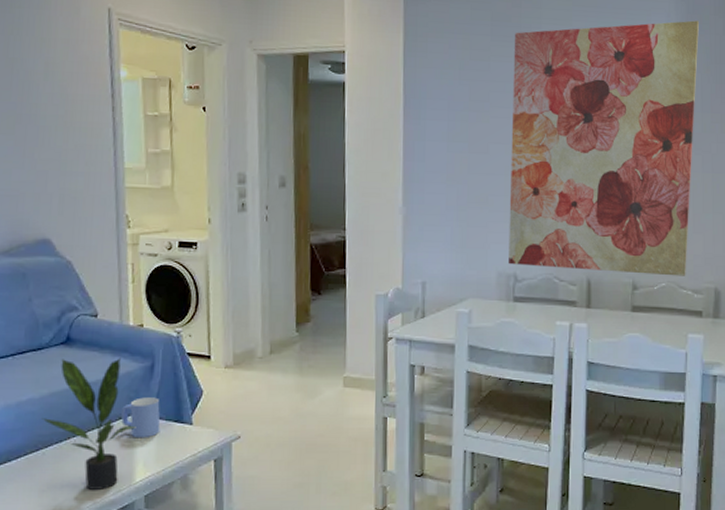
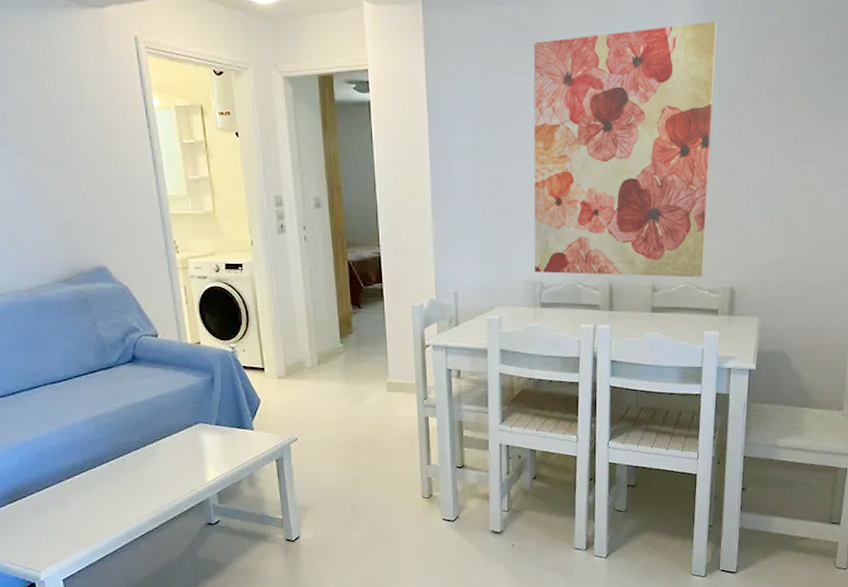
potted plant: present [41,358,136,490] -> none [118,373,204,489]
mug: present [121,397,160,439] -> none [189,407,225,444]

